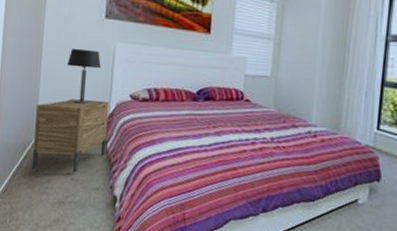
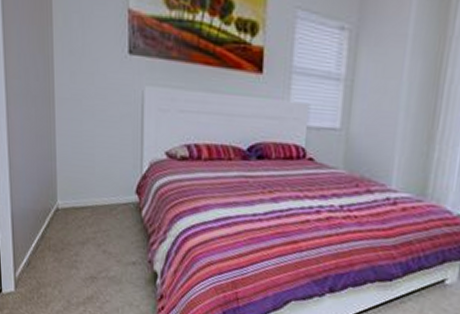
nightstand: present [31,99,110,173] -> none [54,157,141,245]
table lamp: present [66,48,101,104] -> none [86,93,127,164]

